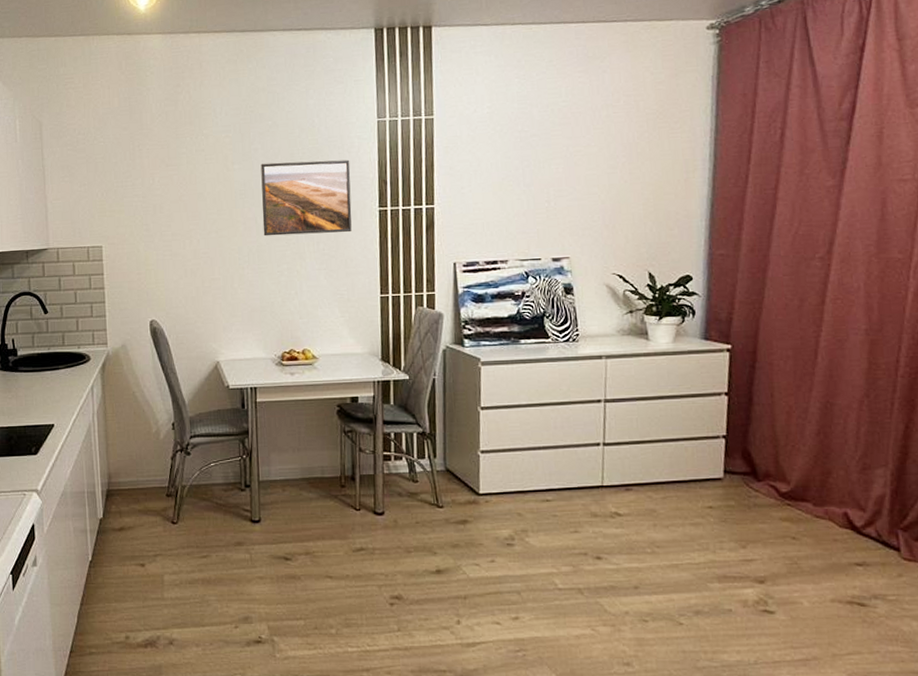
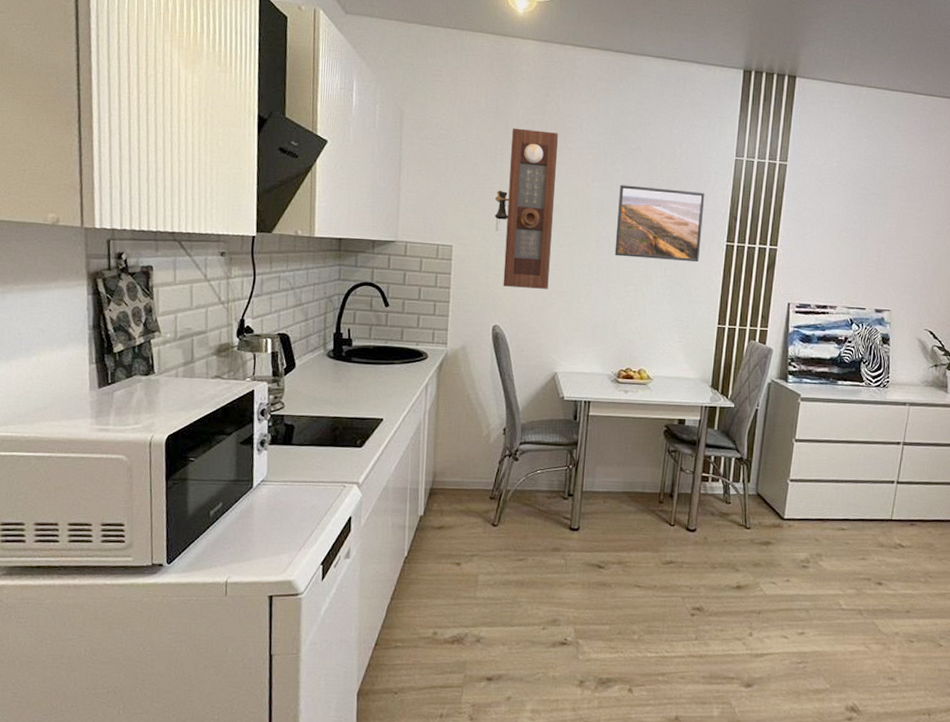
pendulum clock: none [138,121,200,281] -> present [494,128,558,289]

